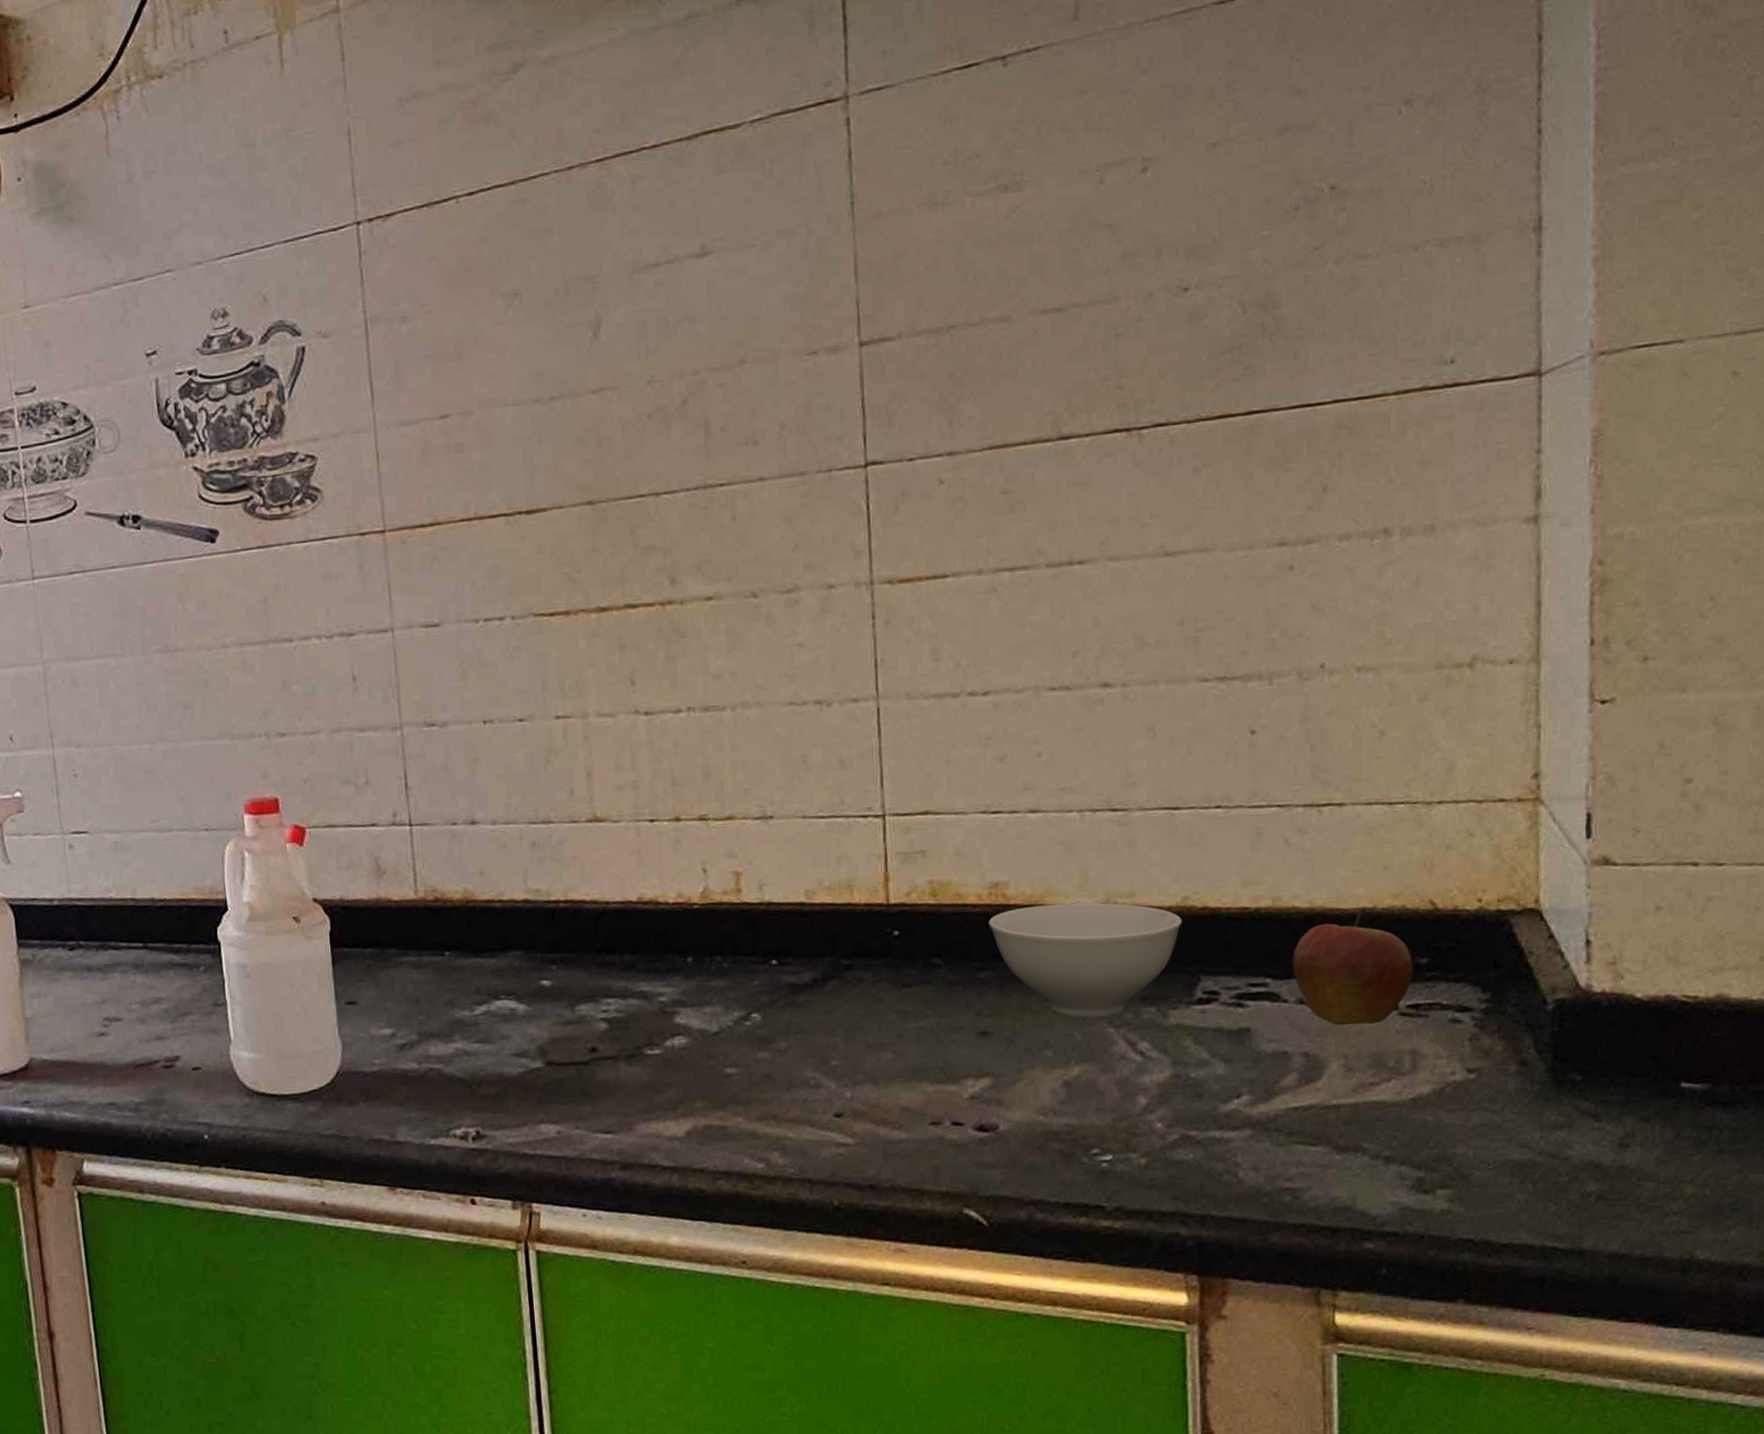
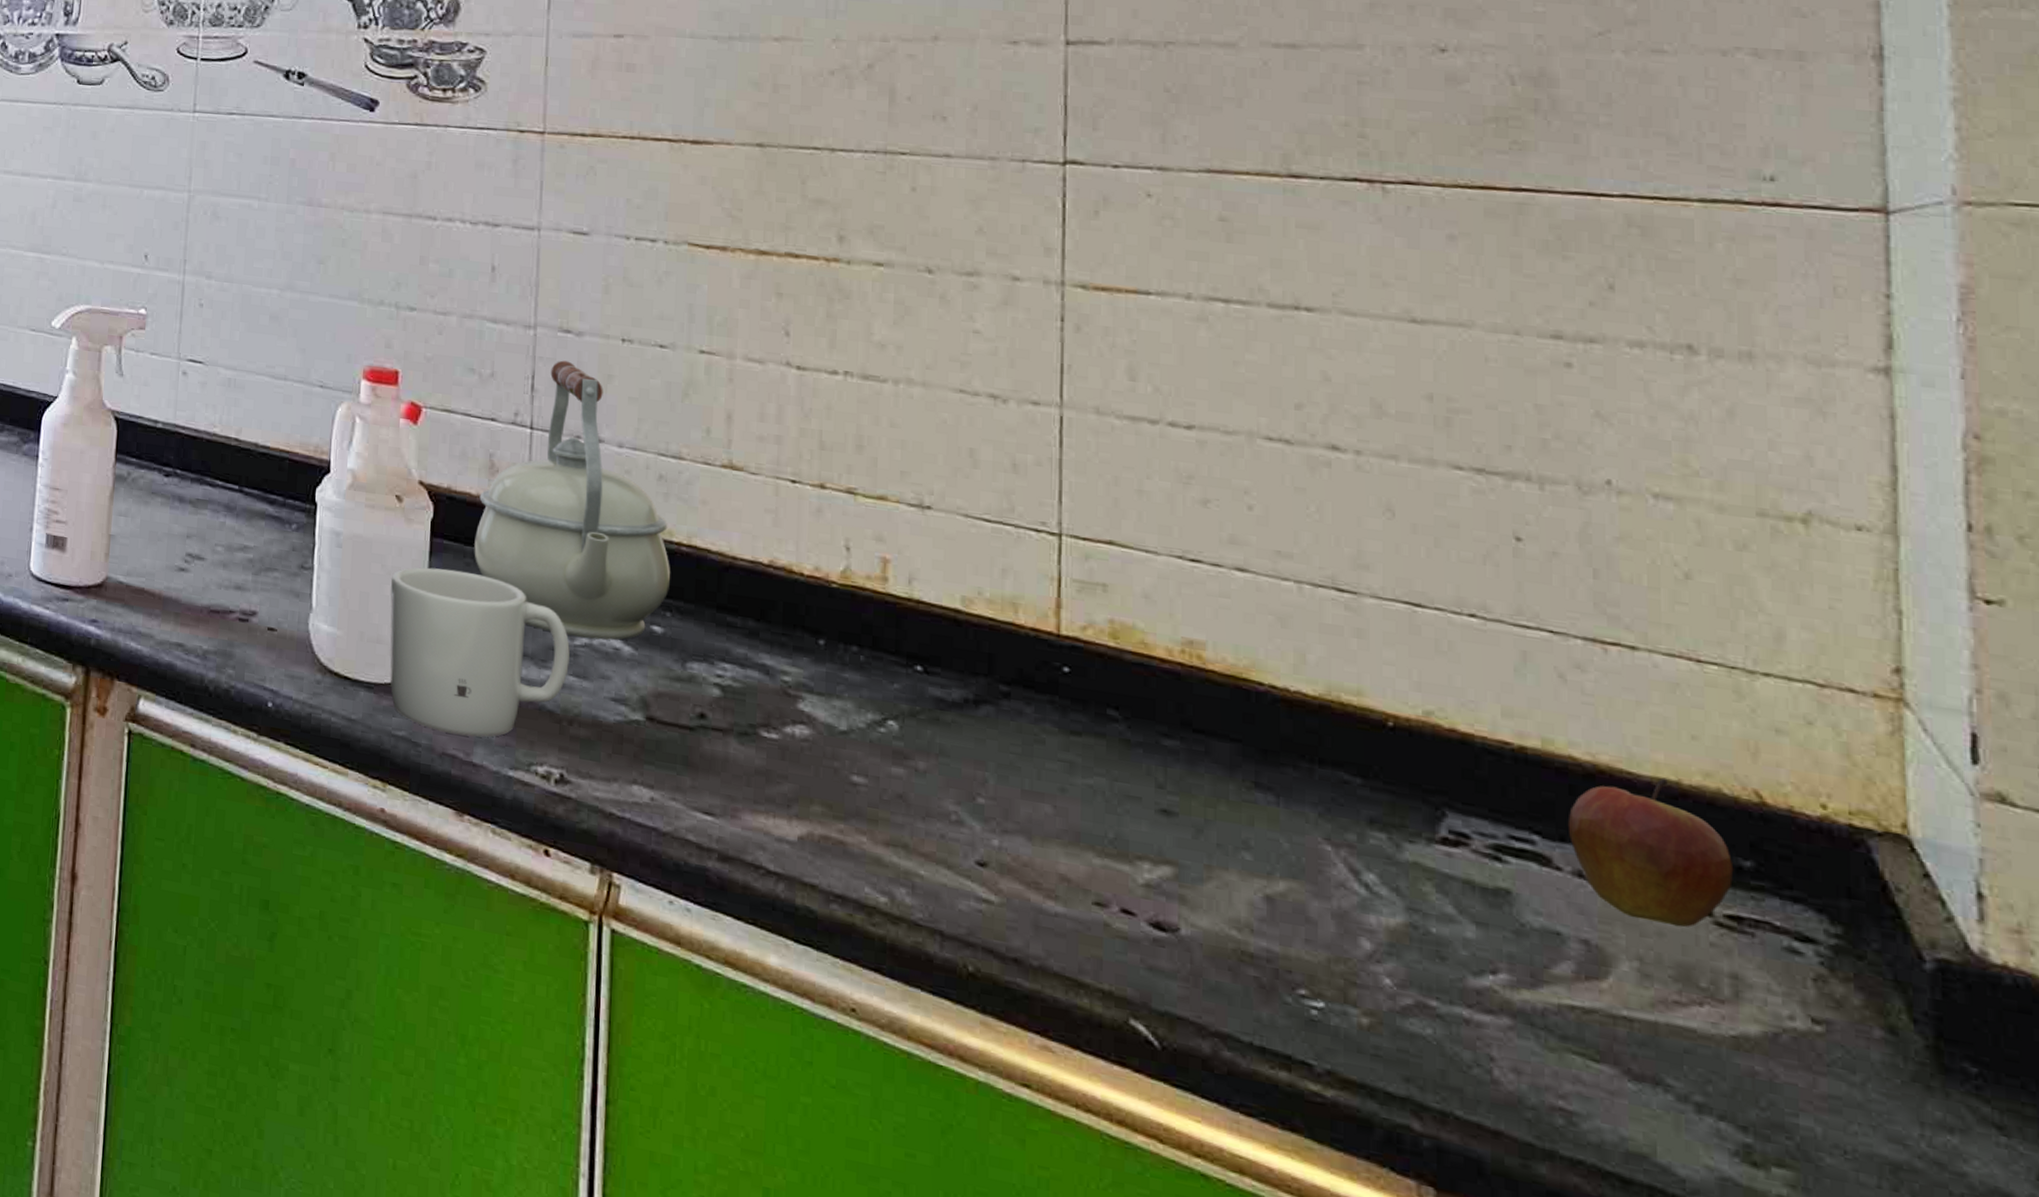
mug: none [299,972,472,1122] -> present [389,567,570,738]
kettle: none [371,753,553,1009] -> present [474,360,671,640]
bowl: present [988,902,1182,1020] -> none [1179,675,1423,834]

